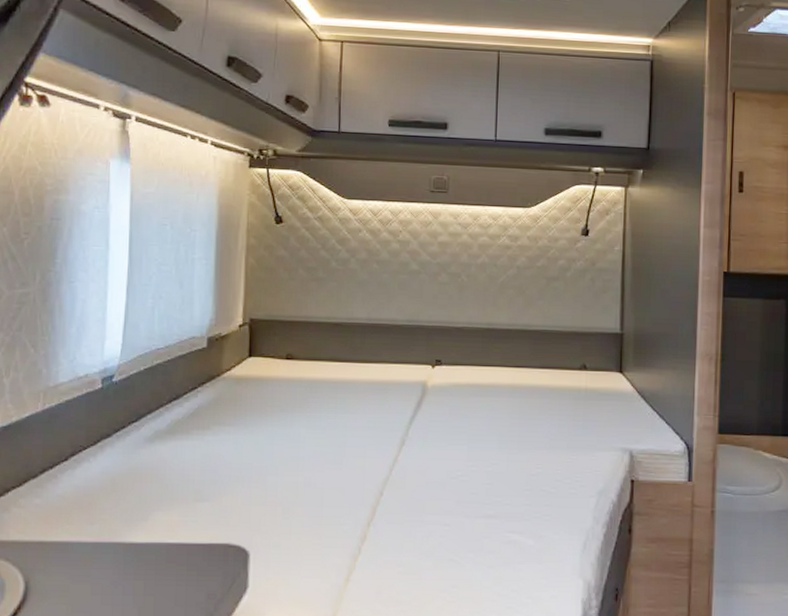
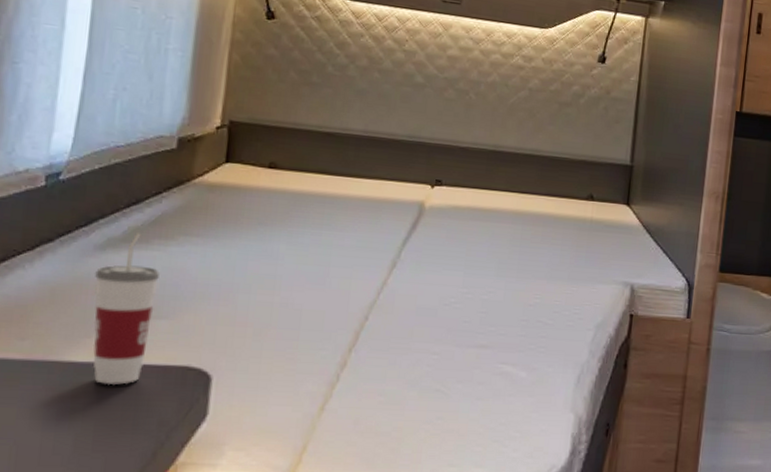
cup: none [147,425,200,563] -> present [93,233,160,386]

